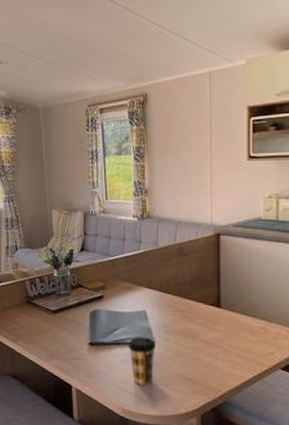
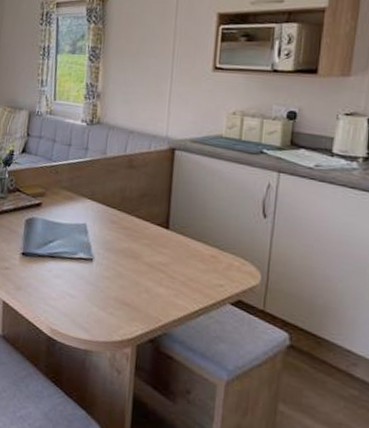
coffee cup: present [128,337,156,385] -> none [63,251,94,306]

